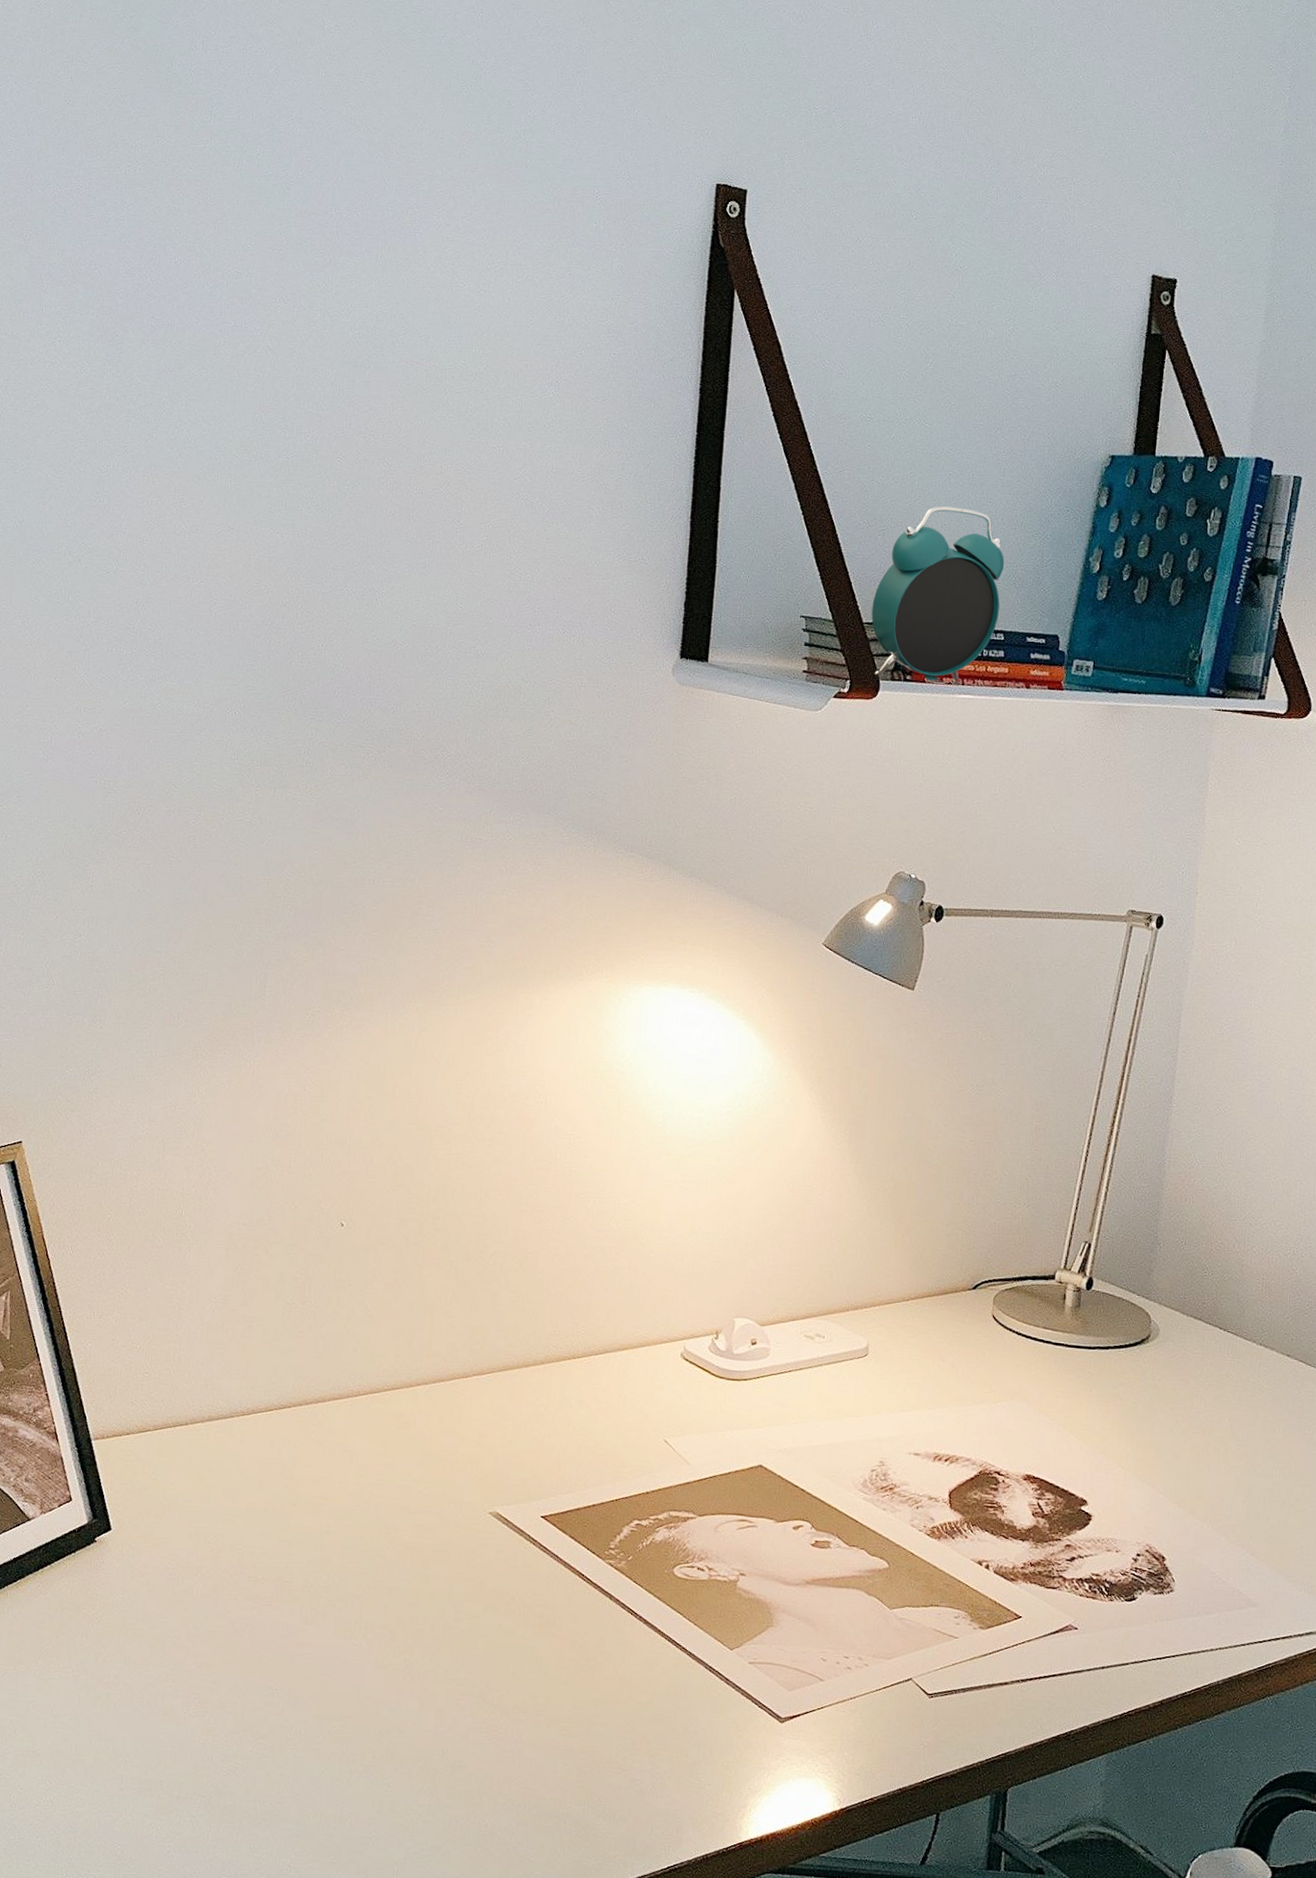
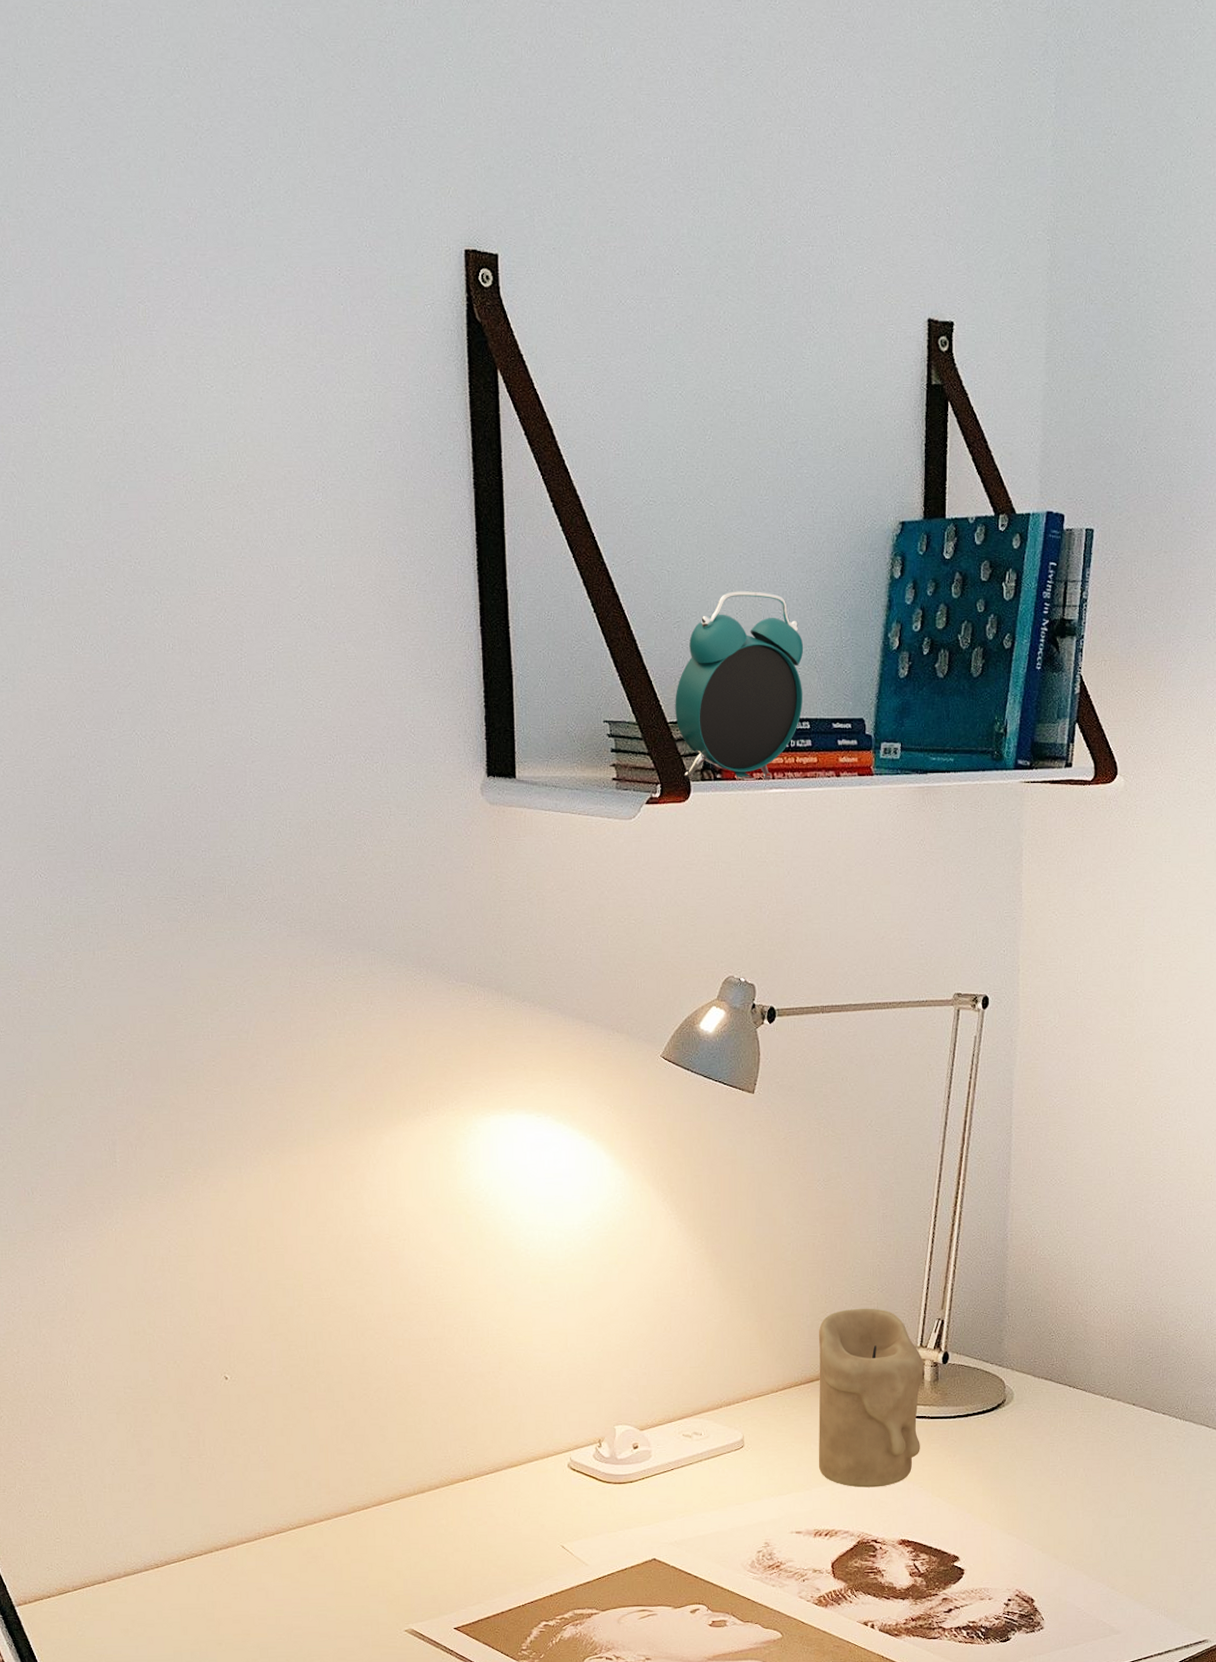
candle: none [944,1221,1066,1415] -> present [818,1308,924,1488]

